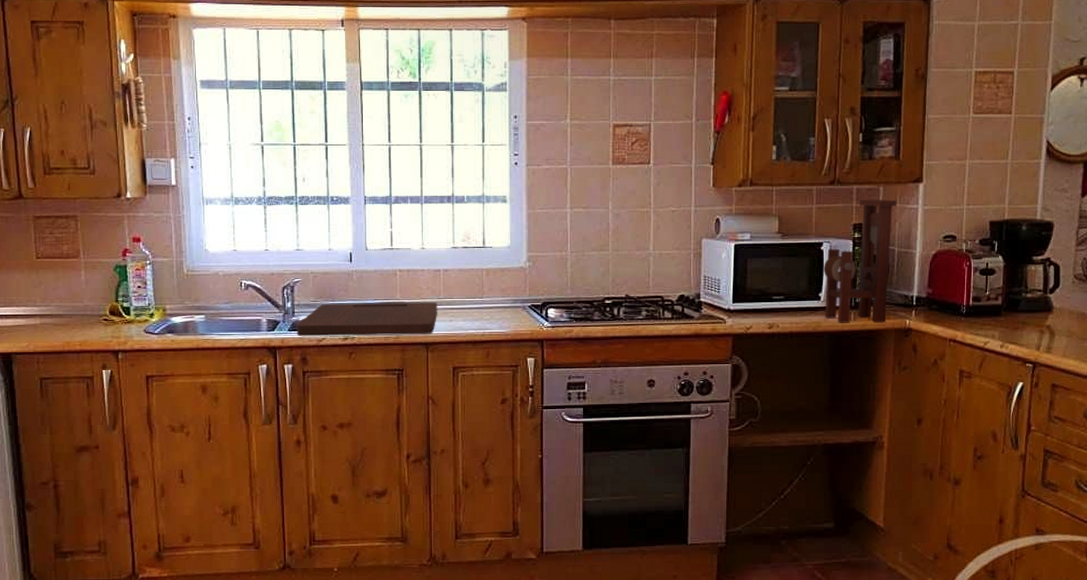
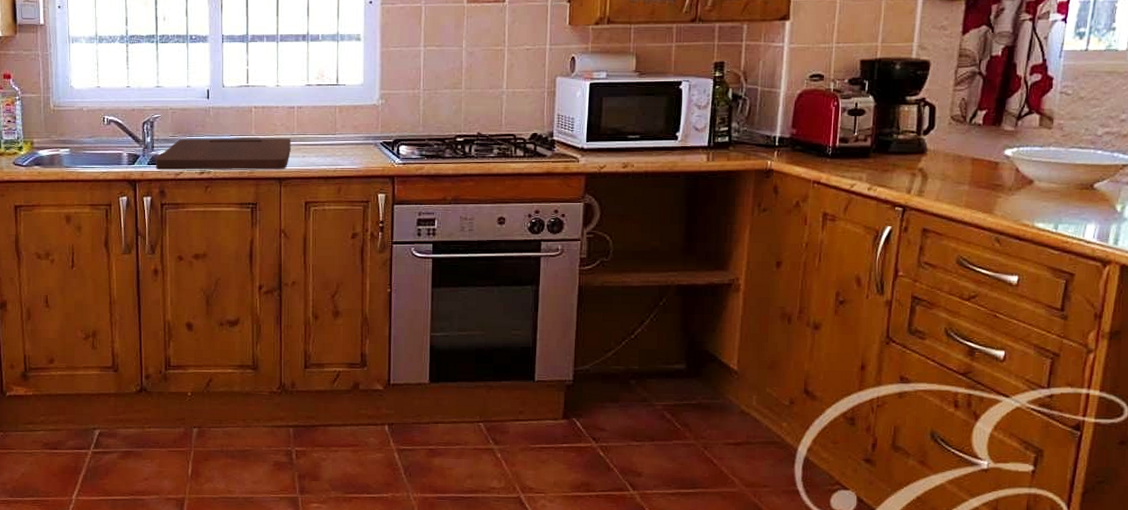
paper towel holder: present [824,200,897,323] -> none [682,38,761,164]

